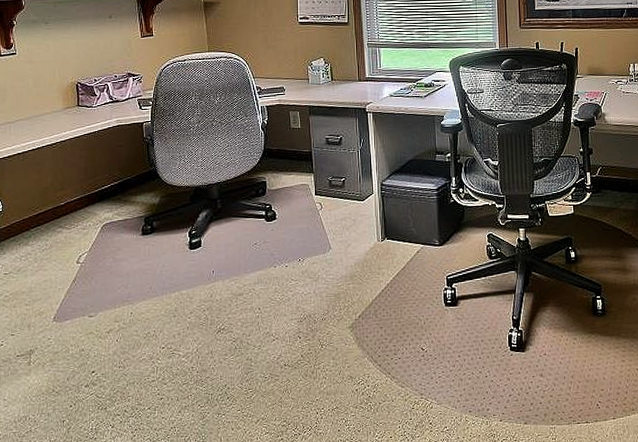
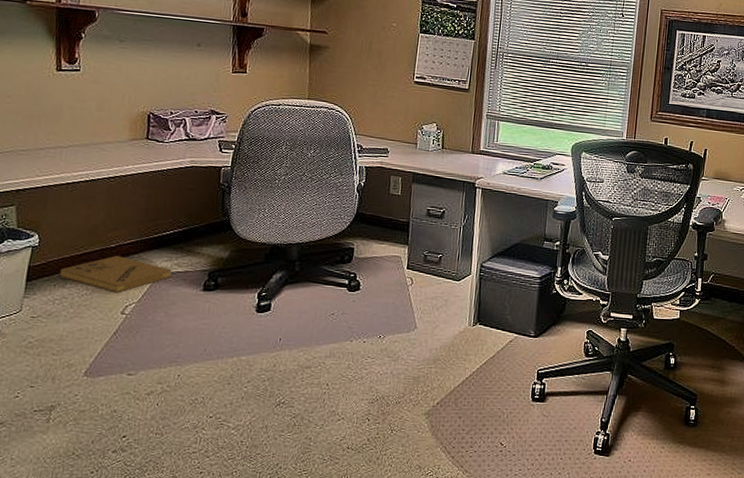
cardboard box: none [22,212,114,246] -> present [59,256,172,293]

